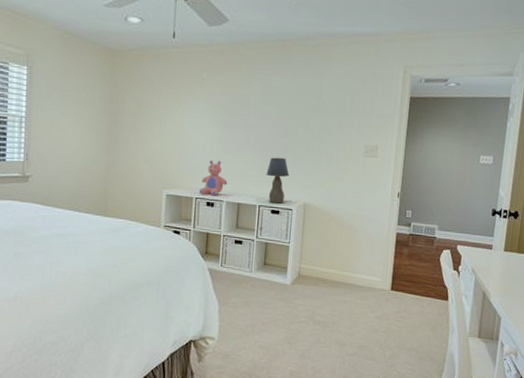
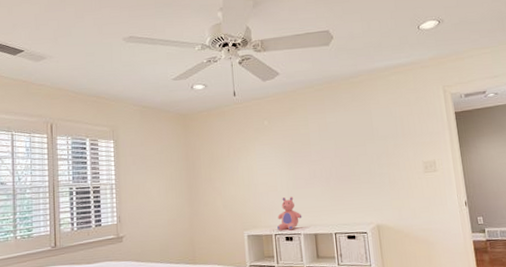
table lamp: present [266,157,290,204] -> none [336,185,360,229]

